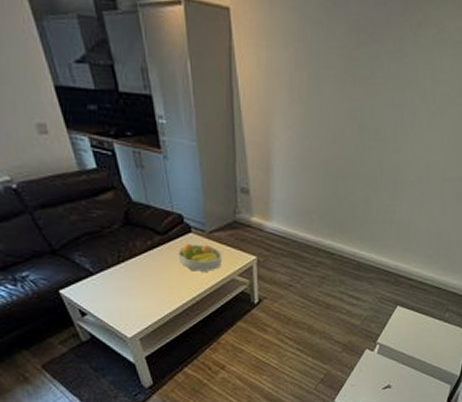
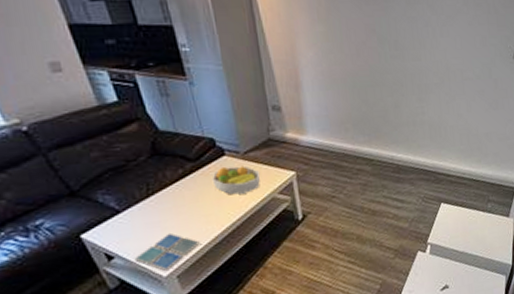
drink coaster: none [103,299,162,334] -> present [134,232,200,272]

